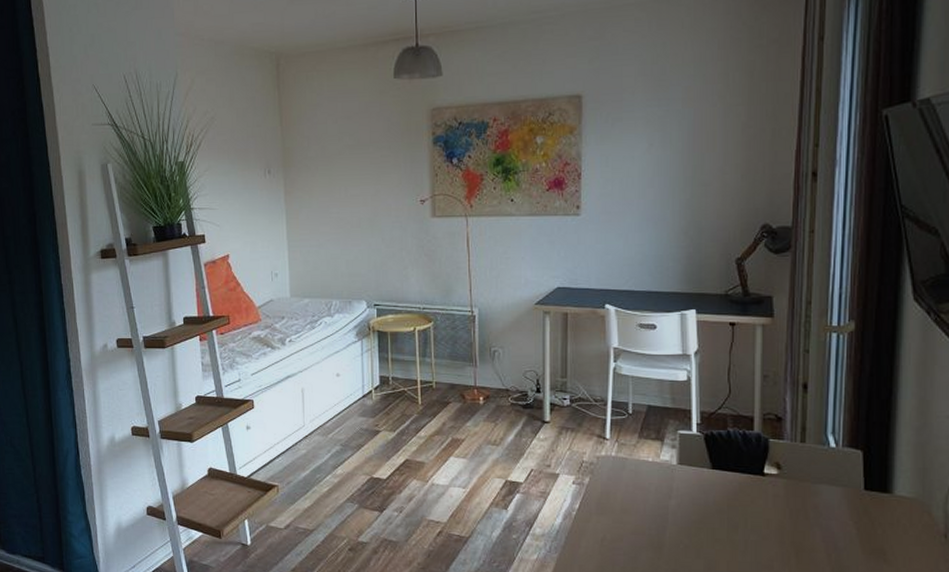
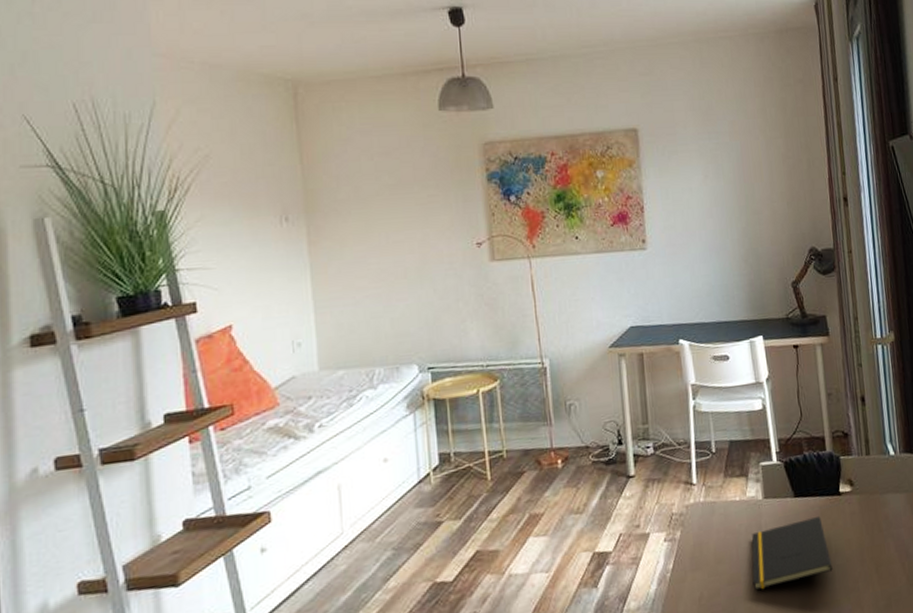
notepad: none [657,491,746,546] -> present [751,516,833,590]

